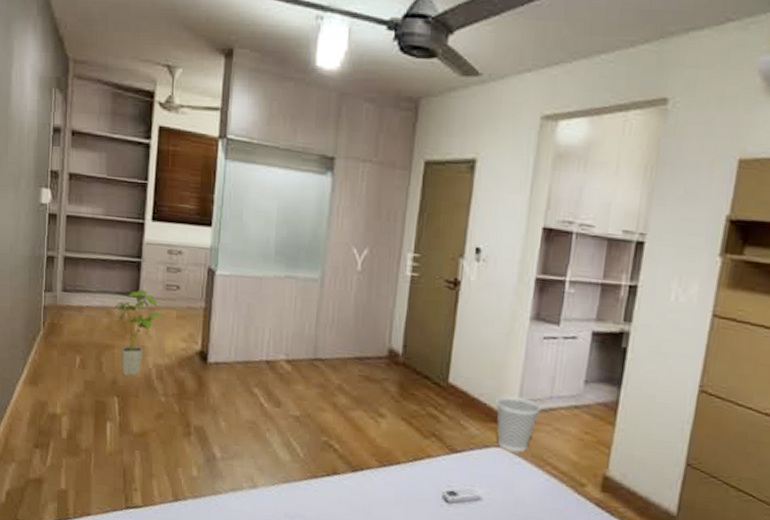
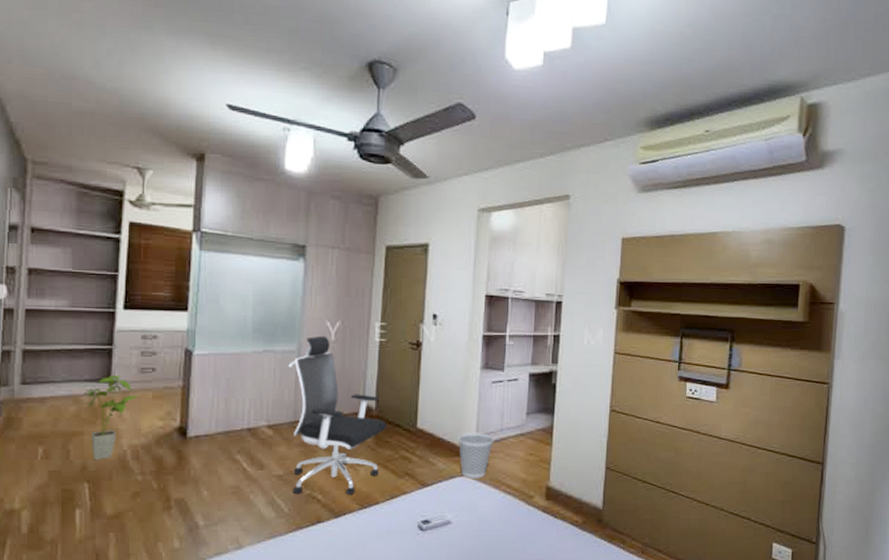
office chair: none [309,264,414,450] -> present [288,335,386,496]

